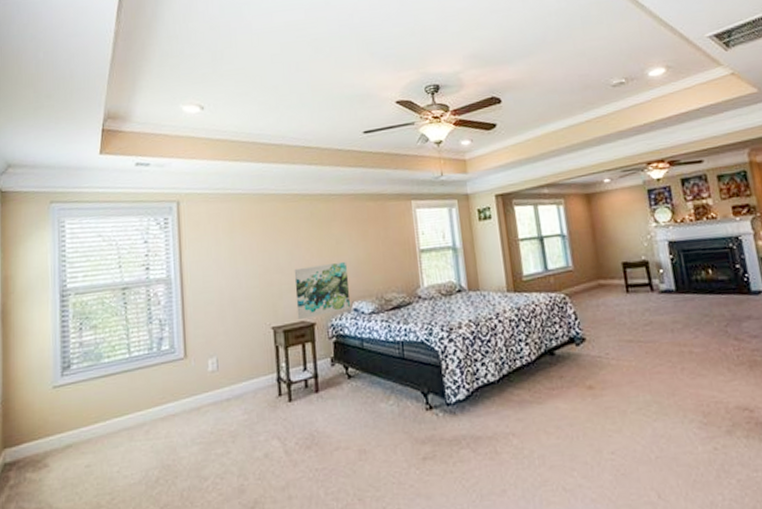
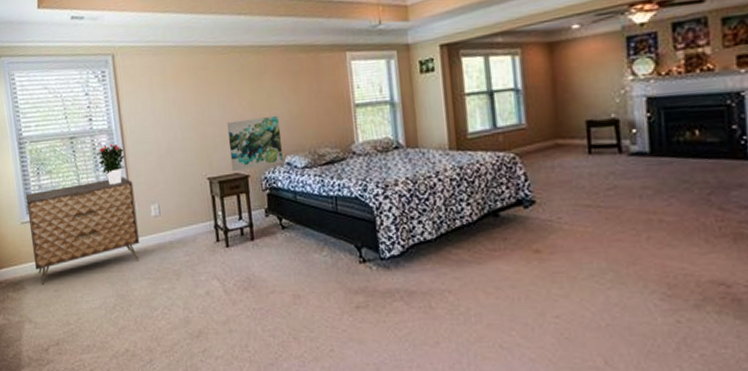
dresser: none [62,329,193,462] -> present [26,177,140,286]
potted flower: none [151,294,184,338] -> present [97,143,126,184]

